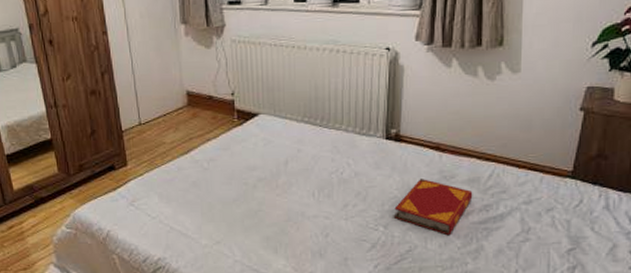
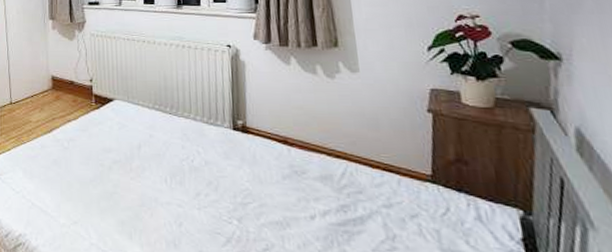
hardback book: present [394,179,473,235] -> none [247,172,328,235]

